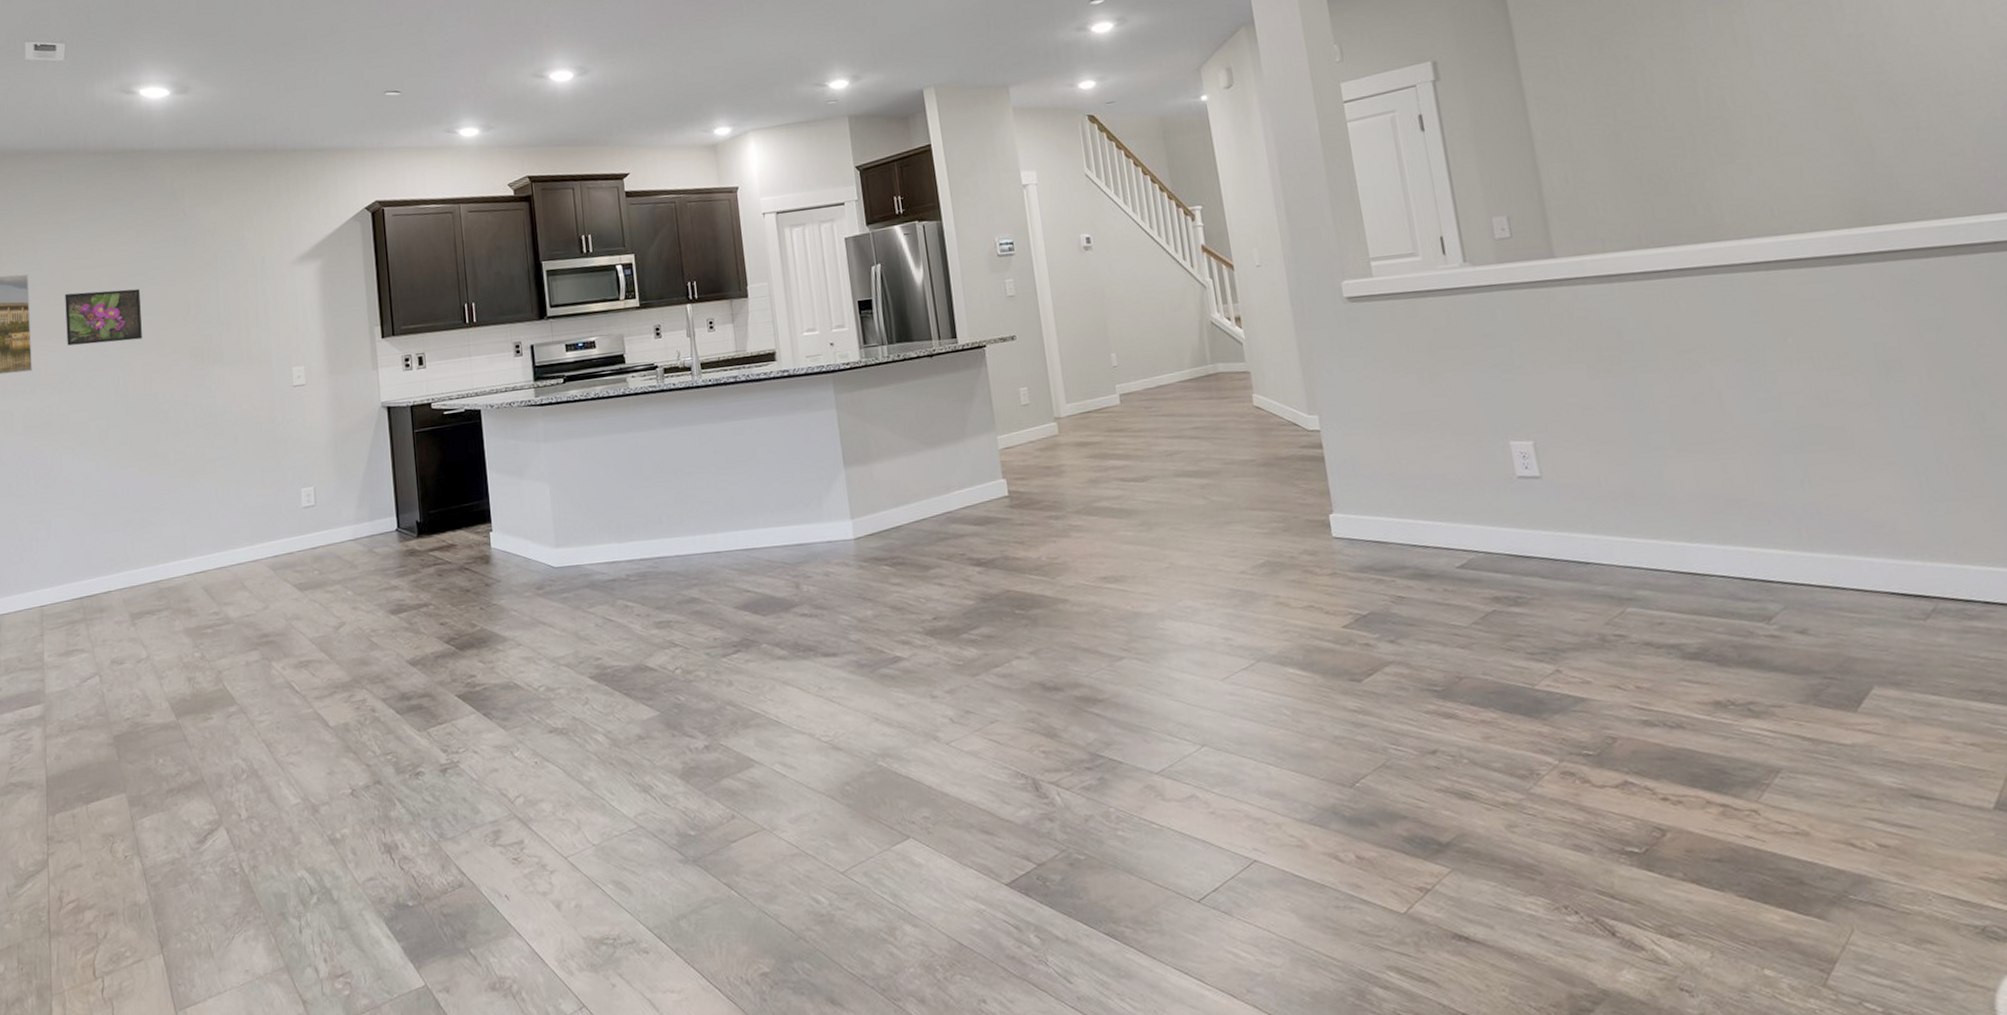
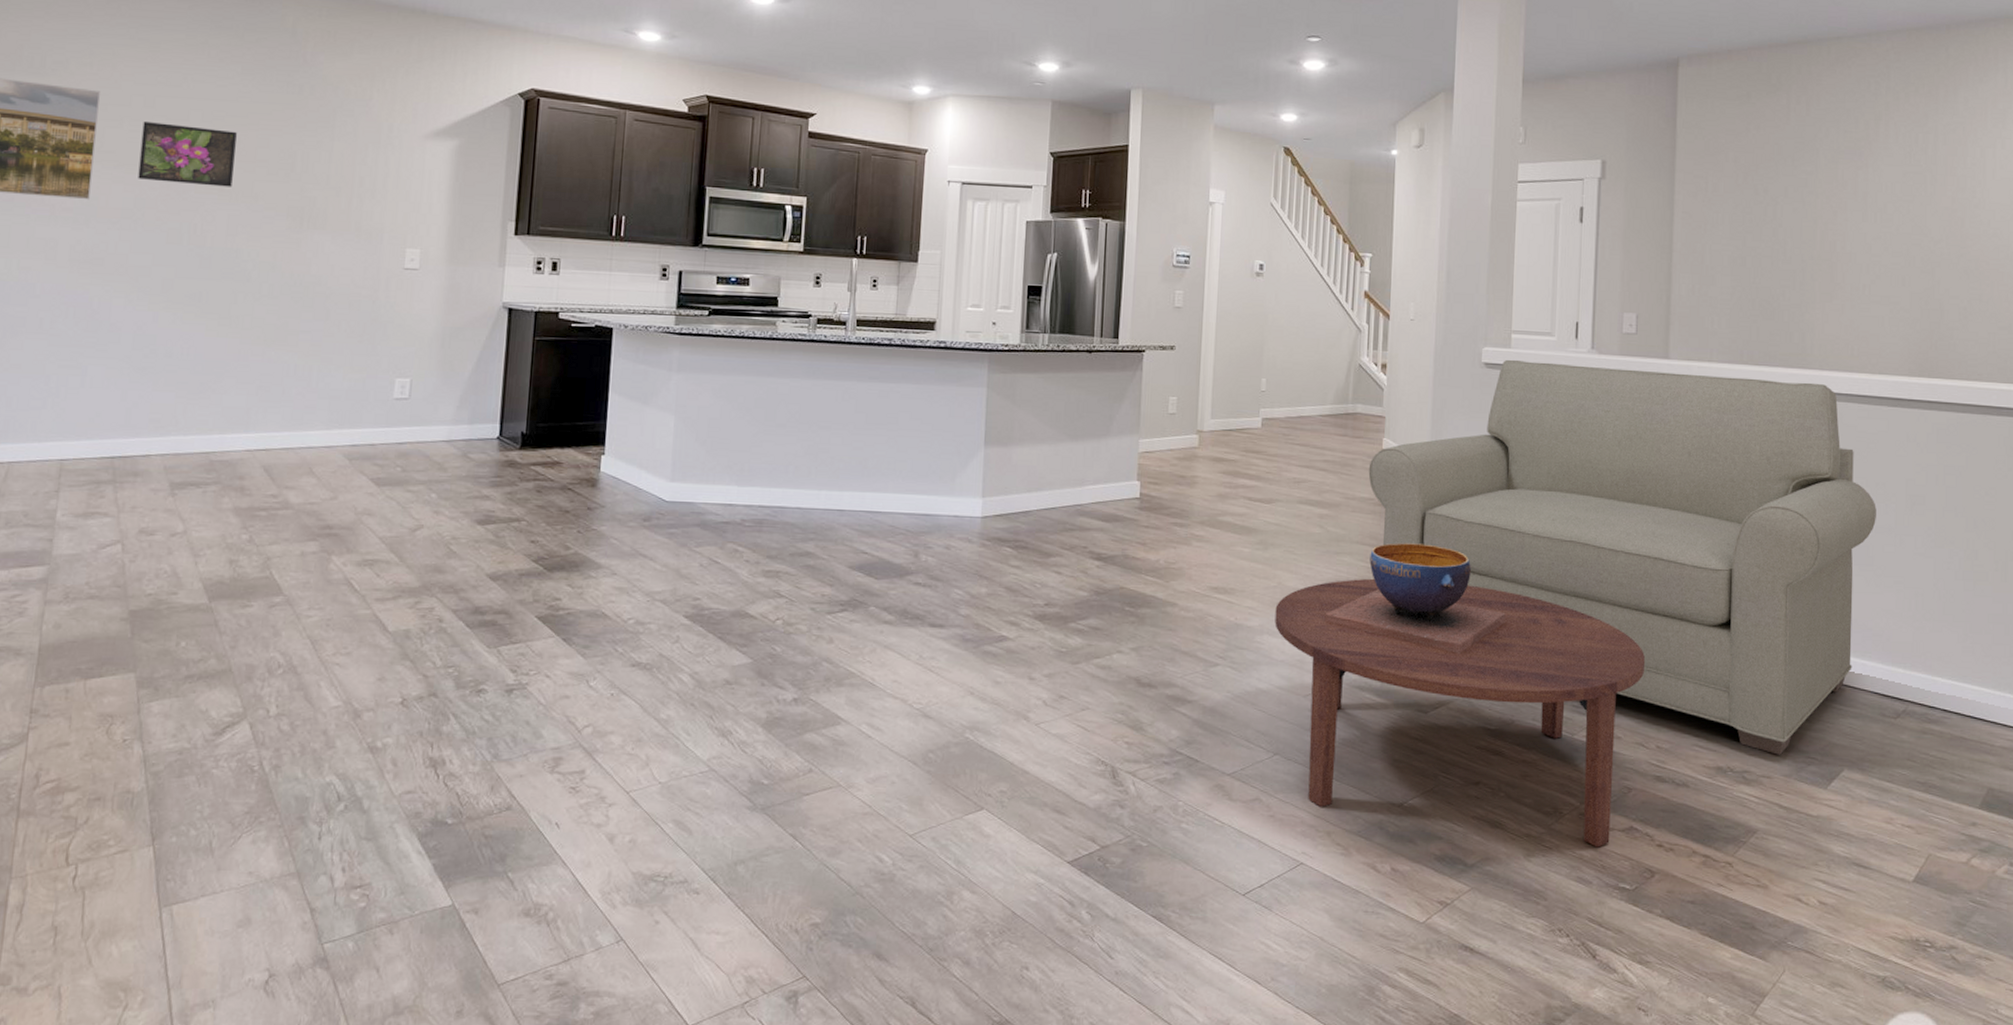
coffee table: none [1172,536,1603,809] -> present [1275,578,1646,848]
decorative bowl: none [1226,499,1429,613] -> present [1324,543,1506,654]
sofa: none [1242,254,1857,680] -> present [1368,359,1876,755]

